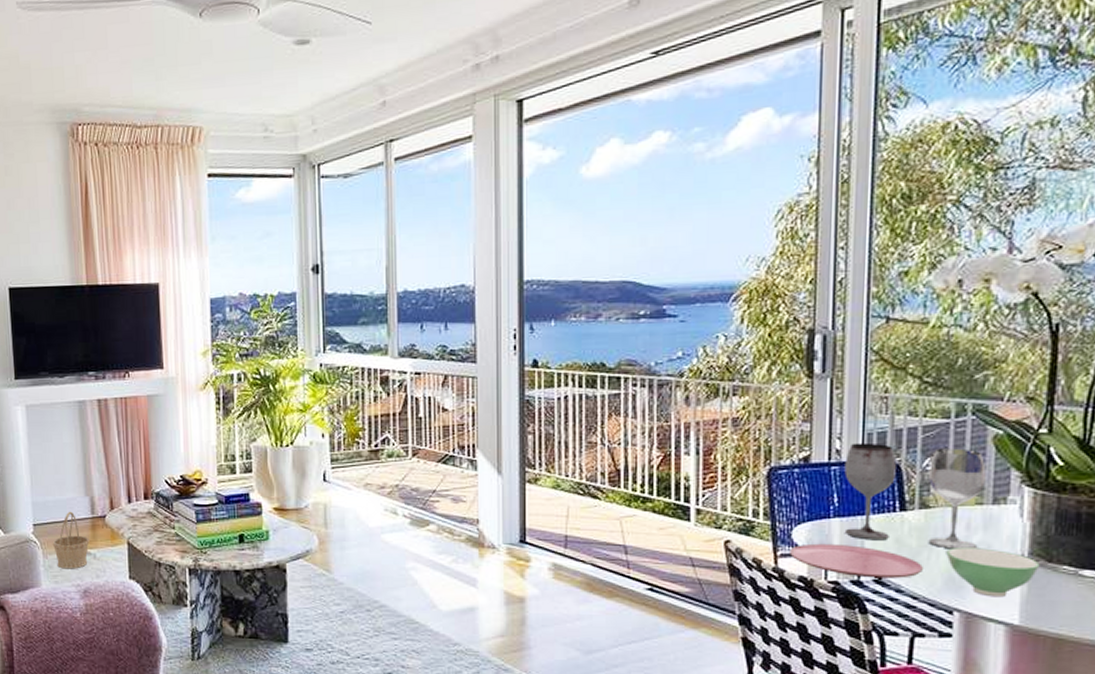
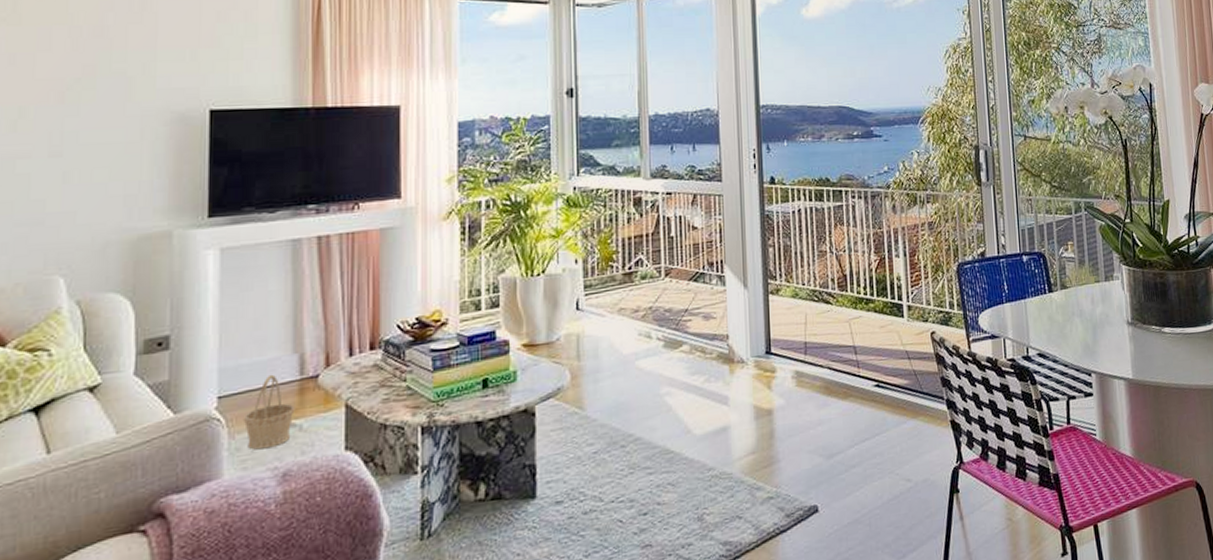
plate: present [790,543,923,579] -> none [978,325,1068,353]
wineglass: present [844,442,986,550] -> none [1009,237,1101,321]
bowl: present [946,548,1040,598] -> none [1081,317,1139,358]

